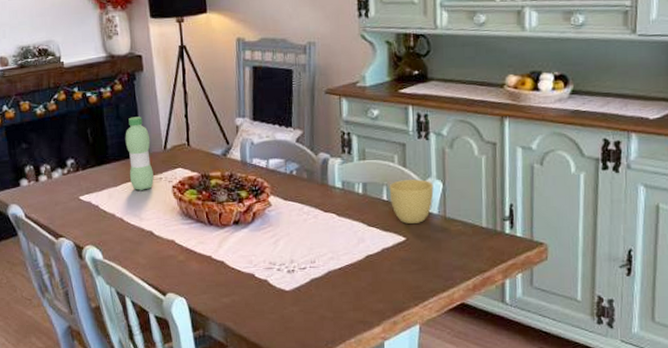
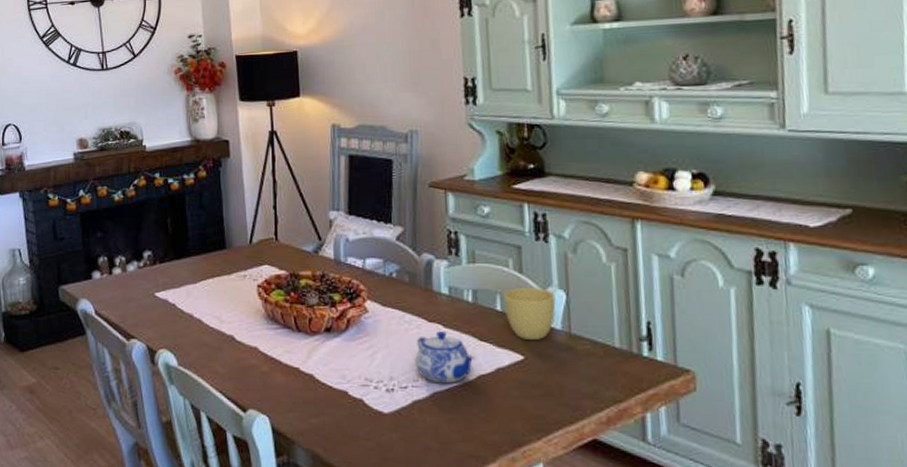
water bottle: present [125,116,154,190] -> none [207,206,237,288]
teapot: none [312,219,363,264] -> present [415,331,474,384]

